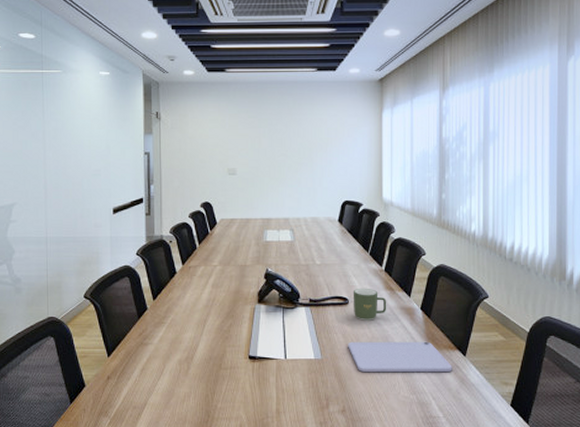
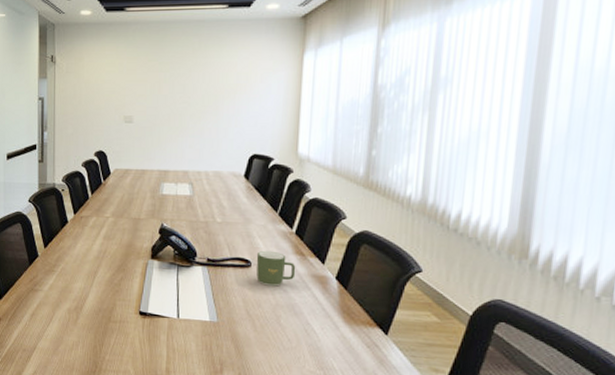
tablet: present [348,341,452,373] -> none [247,307,370,351]

